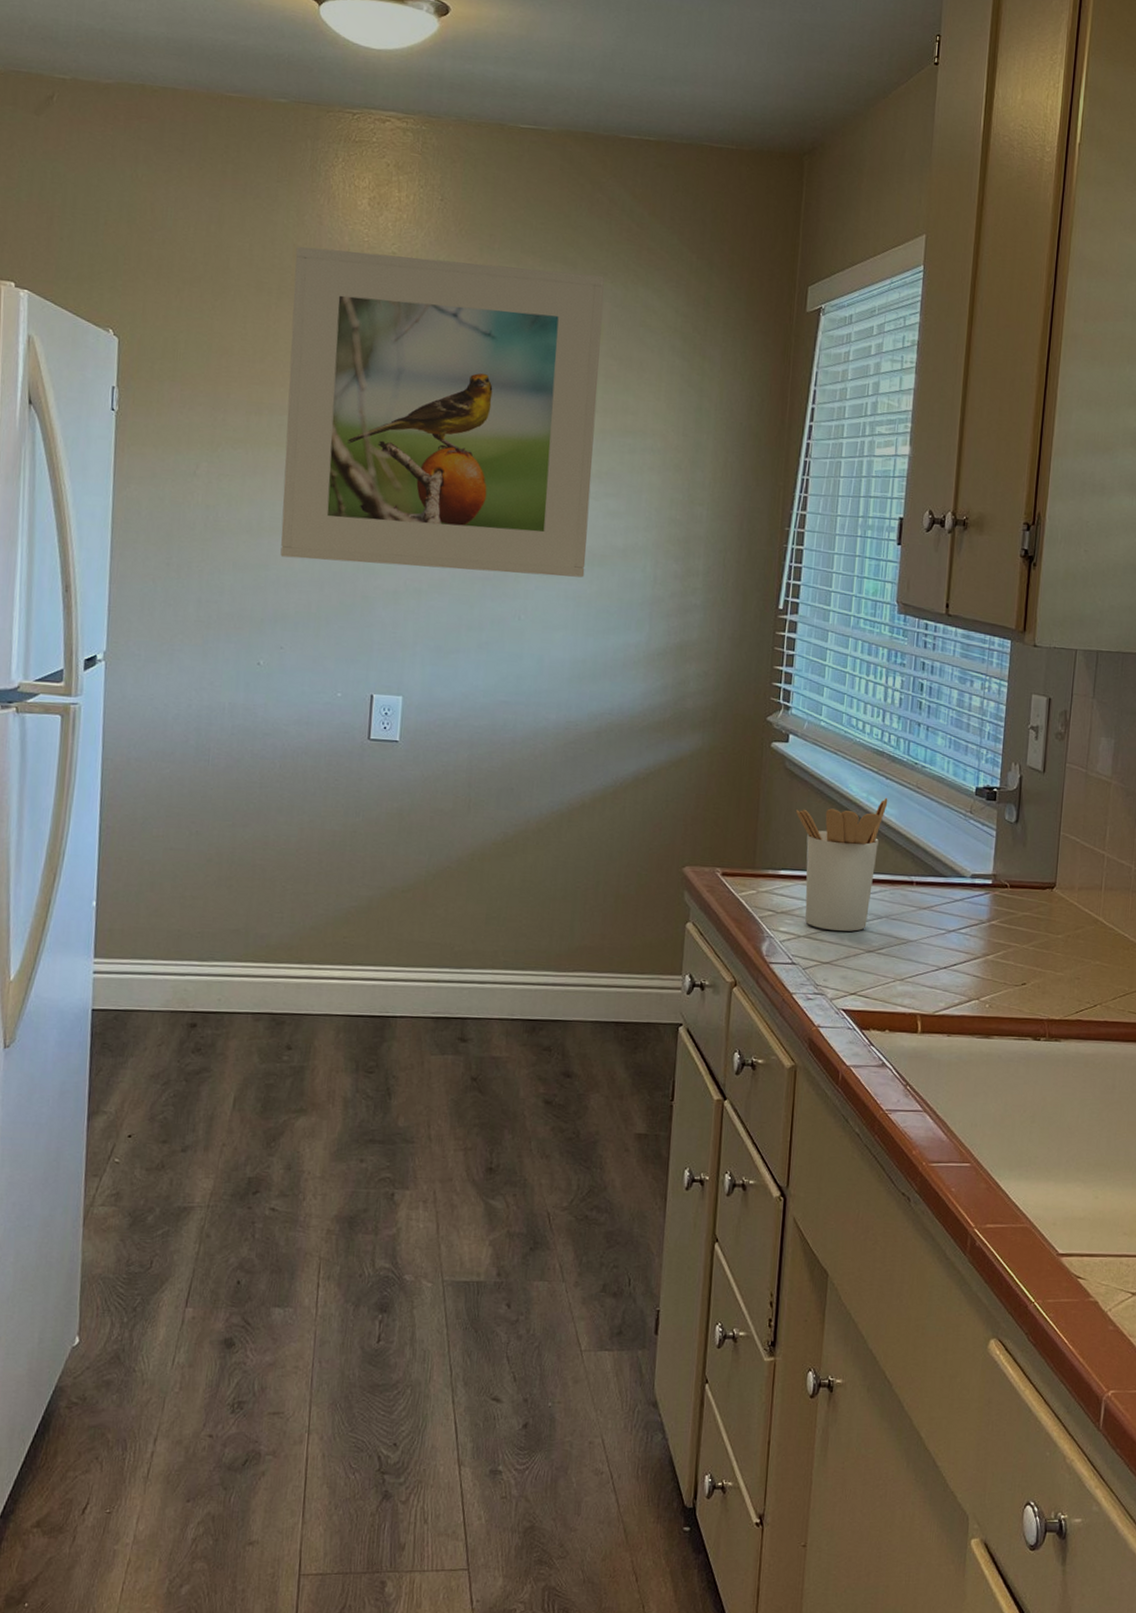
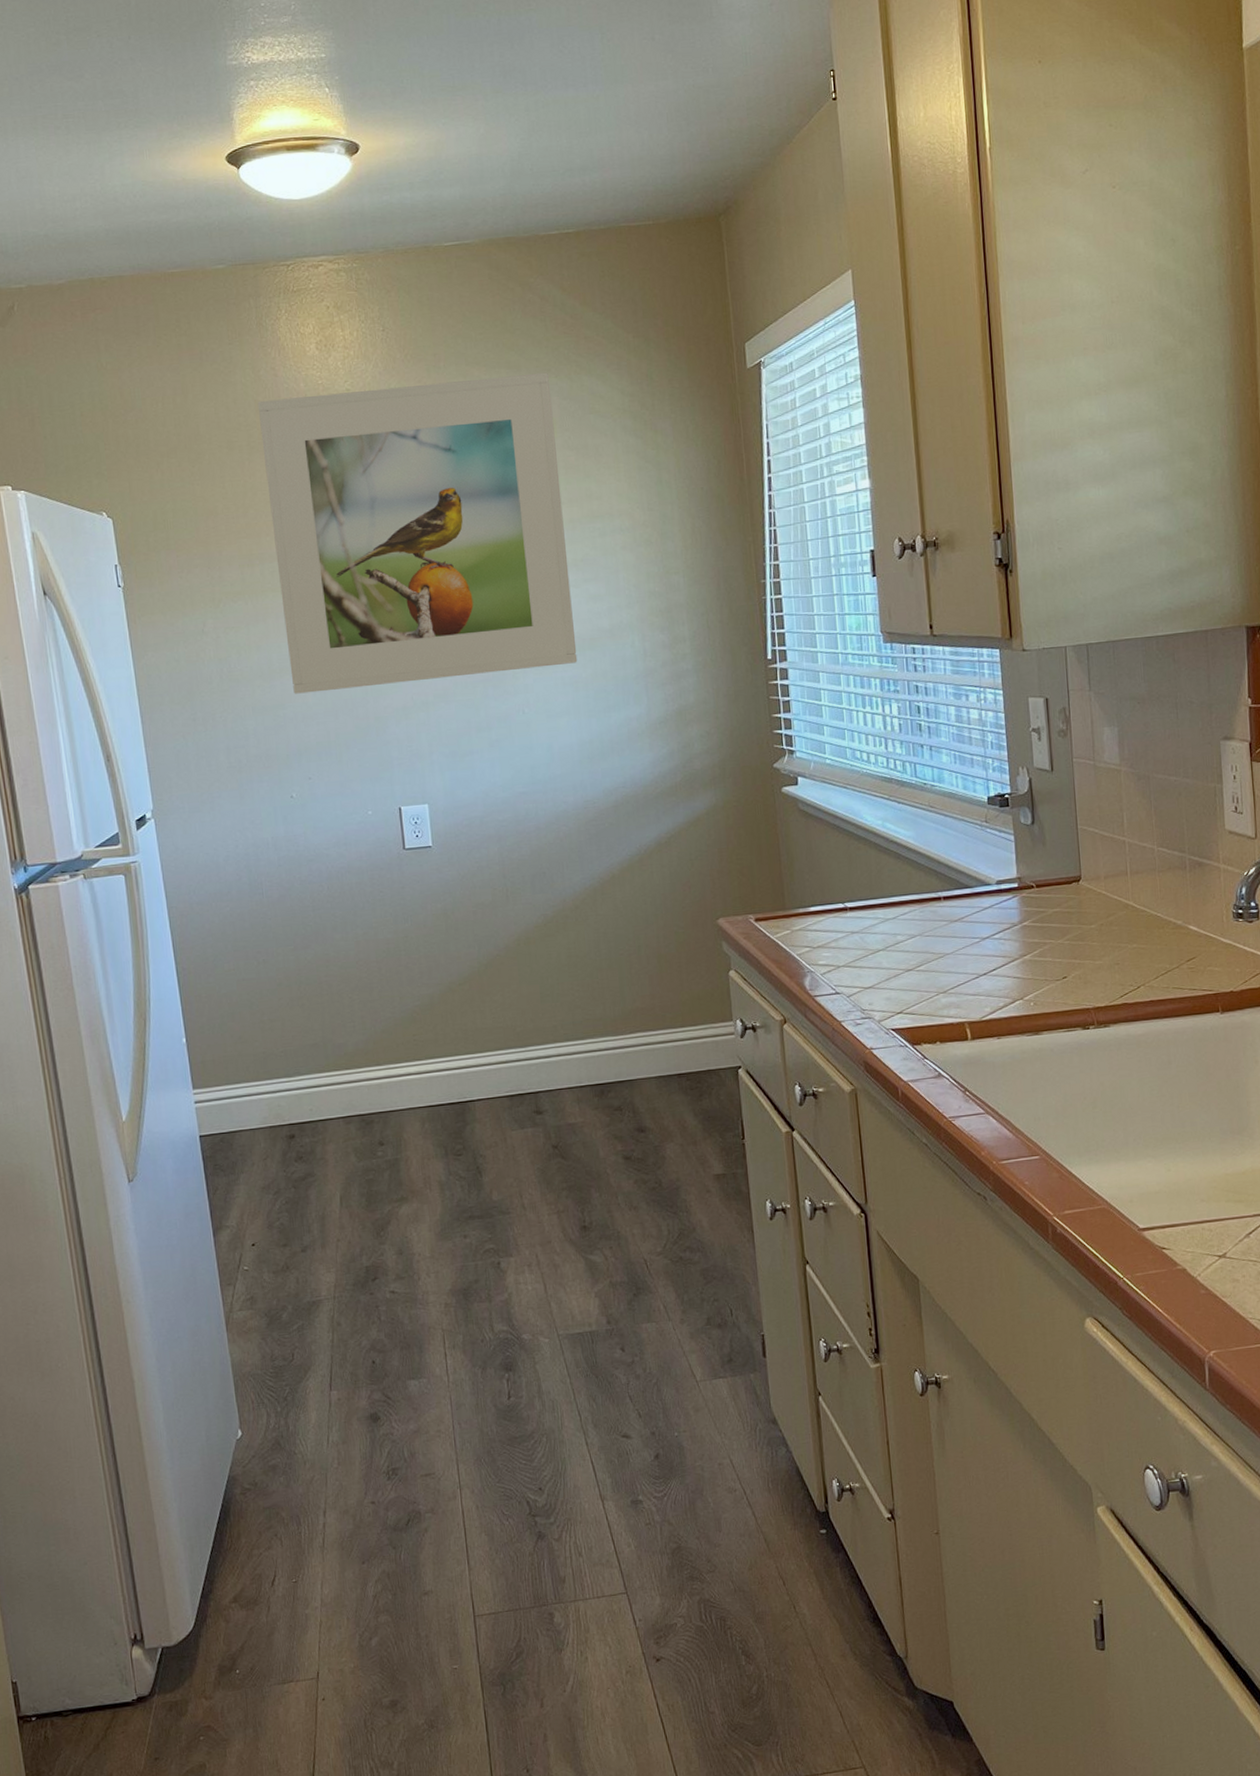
utensil holder: present [795,797,888,932] -> none [815,821,904,957]

